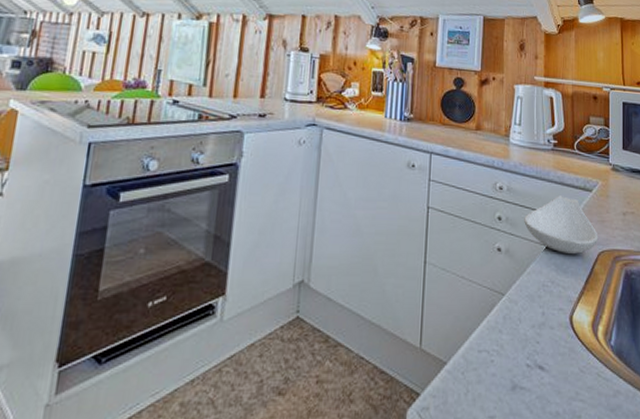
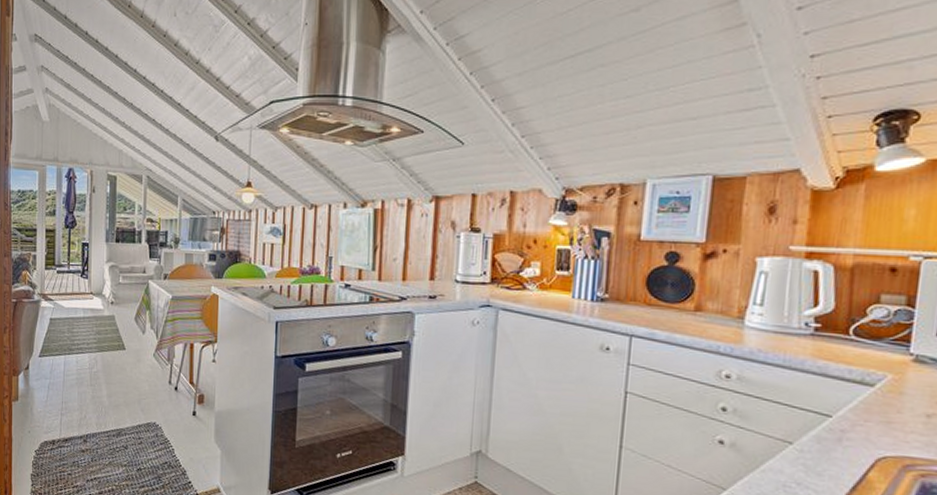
spoon rest: present [524,196,599,254] -> none [760,388,880,457]

